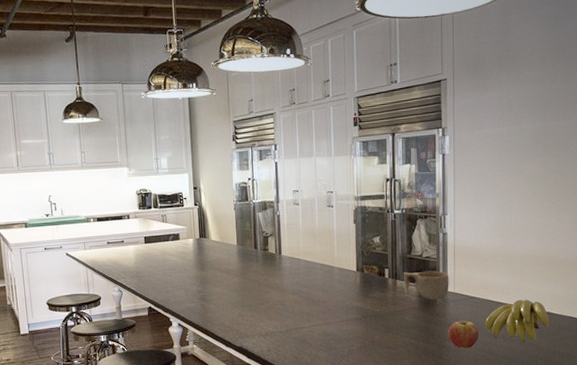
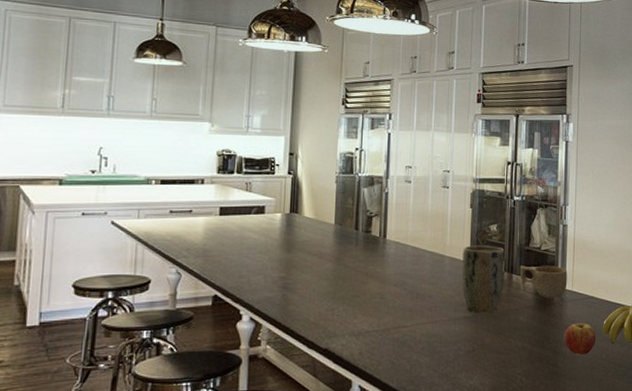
plant pot: none [349,255,389,315] -> present [461,245,505,313]

